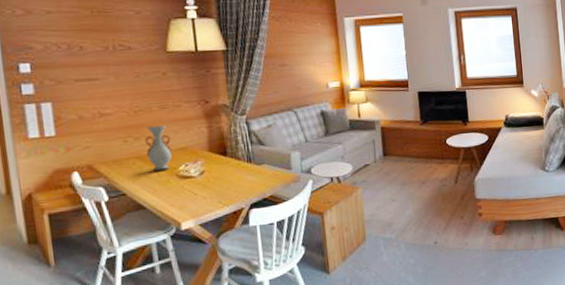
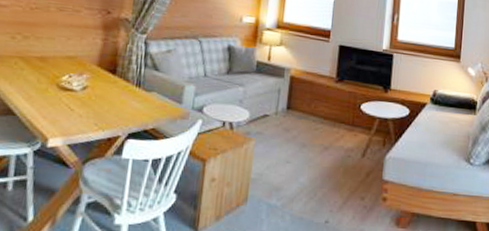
vase: present [145,125,173,171] -> none [31,26,61,77]

